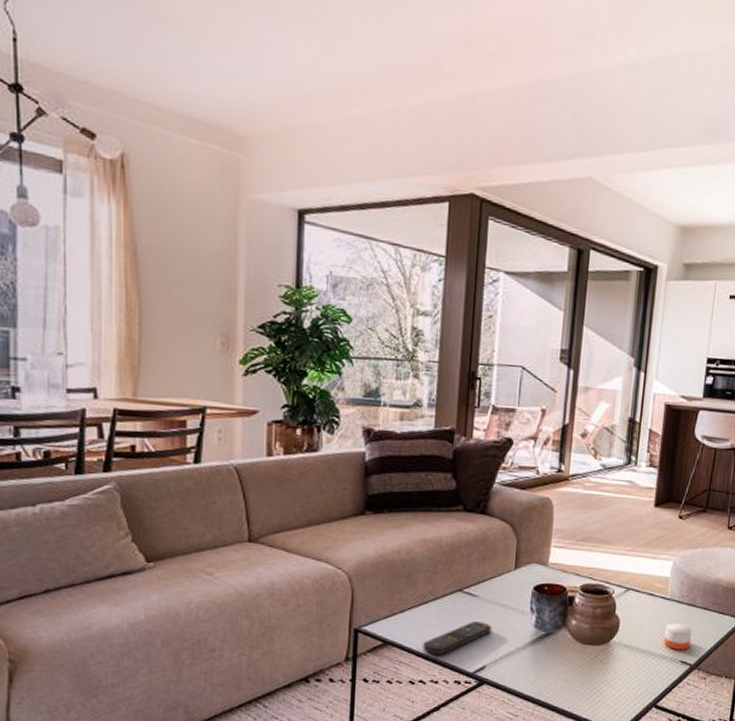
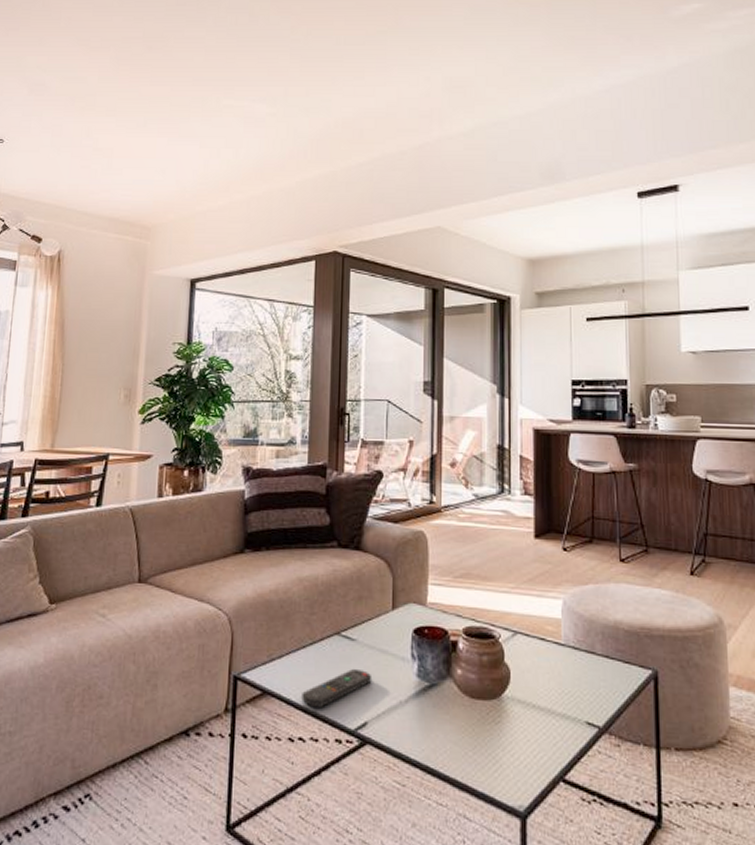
candle: present [664,623,692,650] -> none [562,674,596,708]

